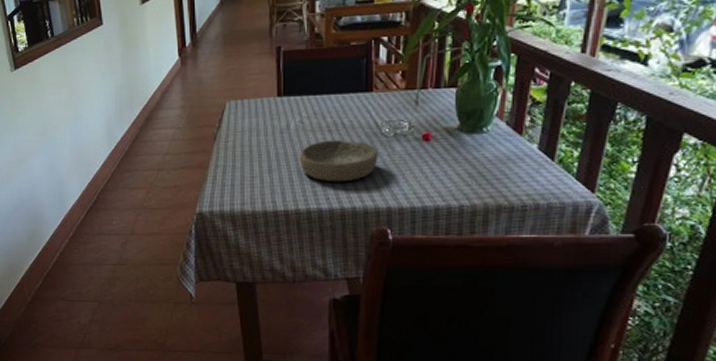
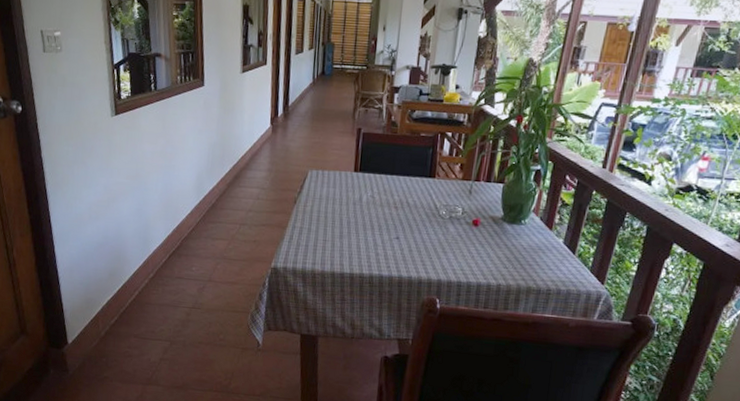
bowl: present [299,139,378,182] -> none [367,215,435,254]

